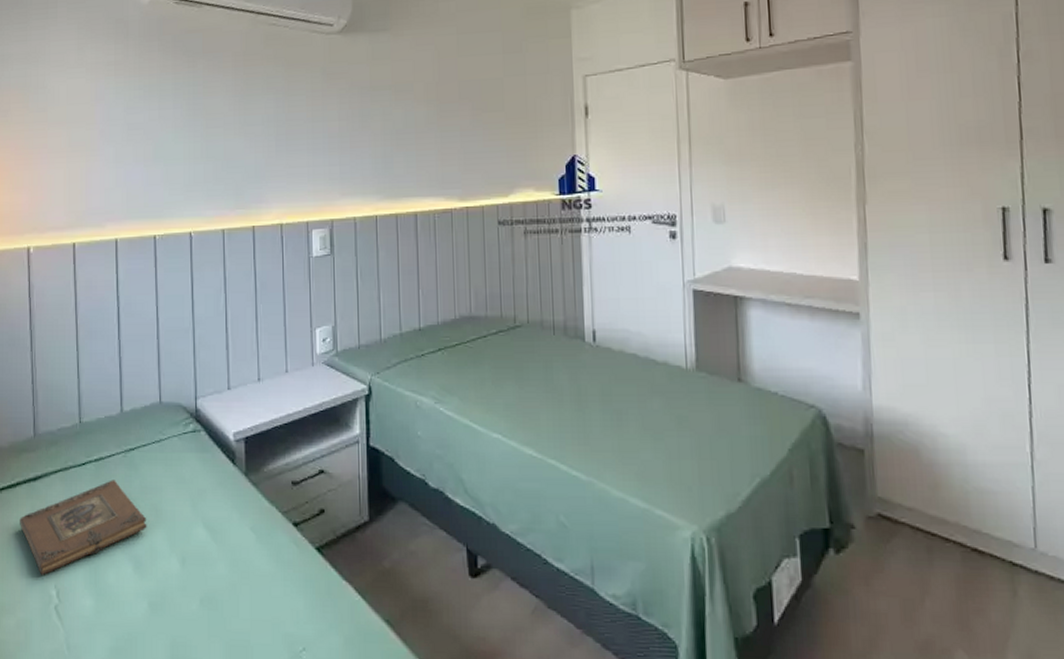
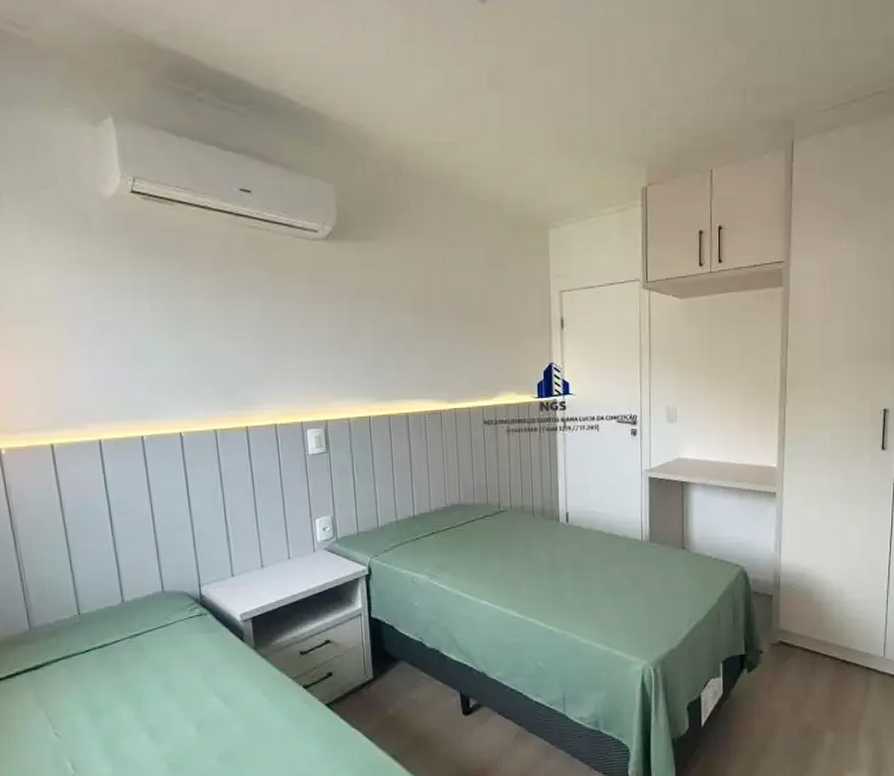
book: present [20,480,147,575] -> none [23,663,160,751]

